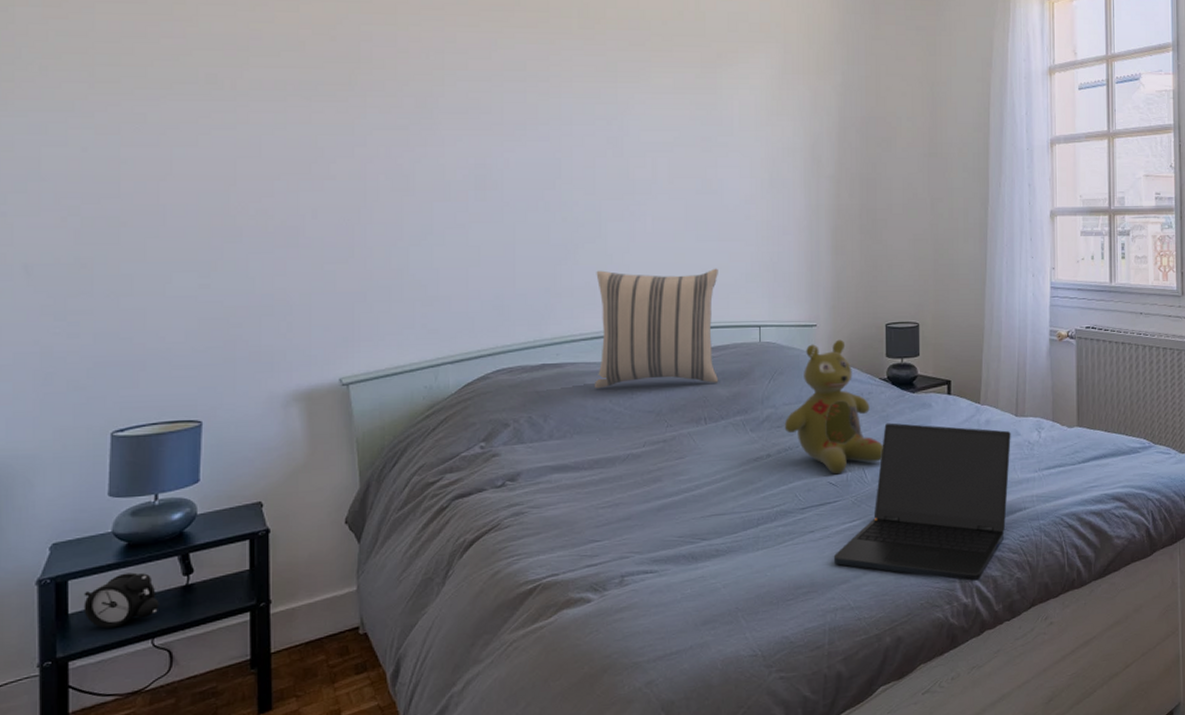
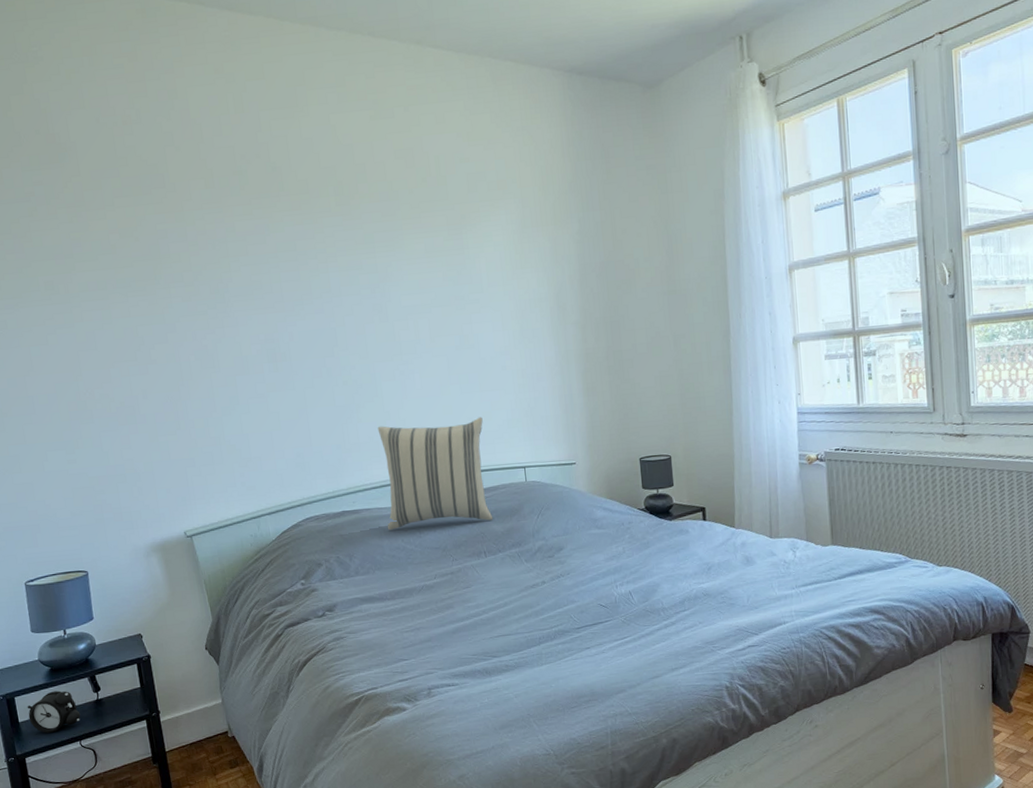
stuffed bear: present [784,339,883,475] -> none [554,475,647,597]
laptop: present [833,423,1011,581] -> none [609,549,767,689]

